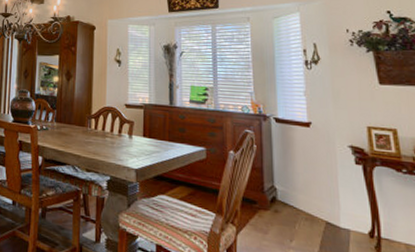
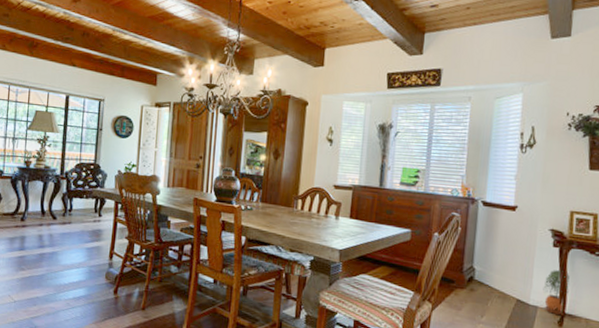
potted plant: none [352,189,382,239] -> present [543,270,570,315]

